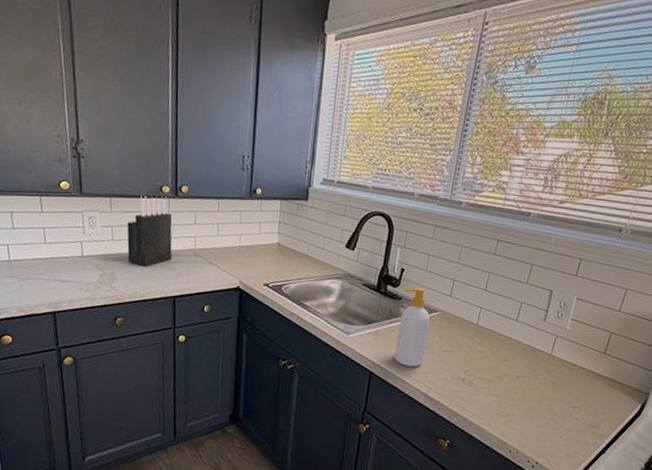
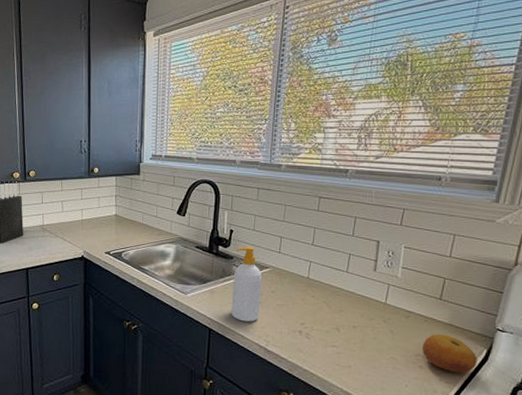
fruit: none [580,387,631,427] -> present [423,334,477,373]

